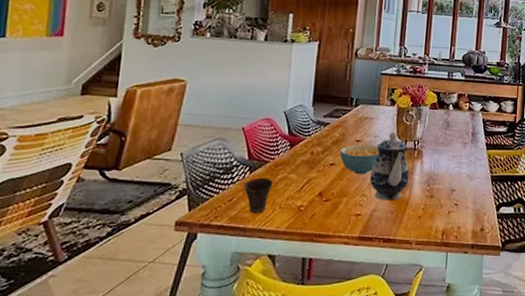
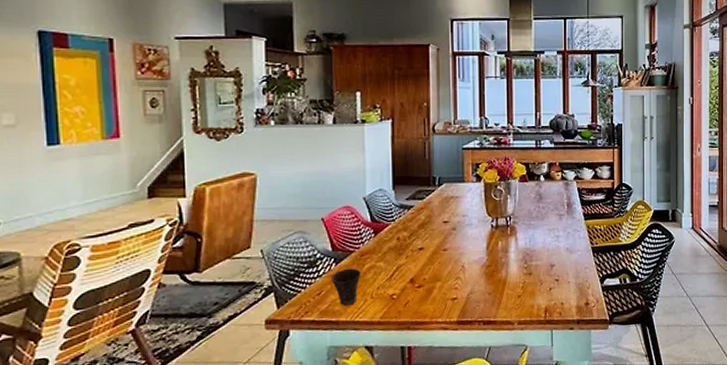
cereal bowl: present [339,144,379,175] -> none [427,225,470,257]
teapot: present [369,132,410,201] -> none [462,209,505,282]

